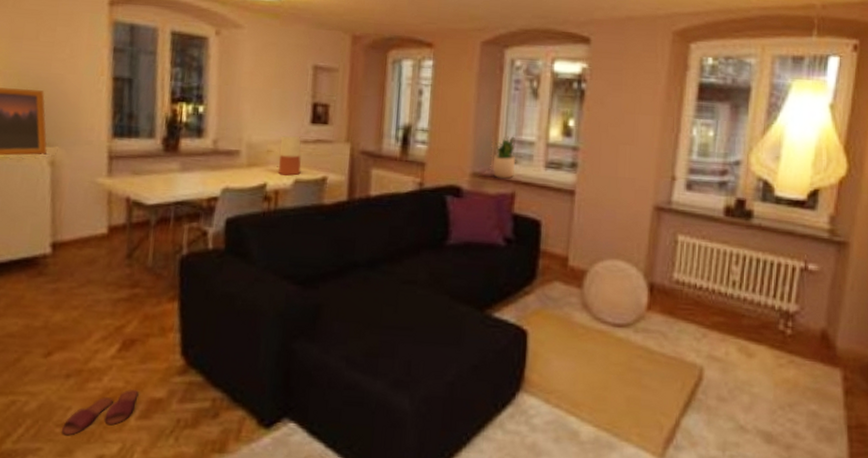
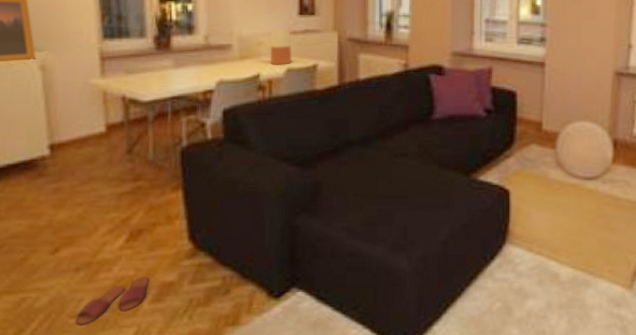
planter: present [493,136,516,179] -> none [471,17,491,56]

